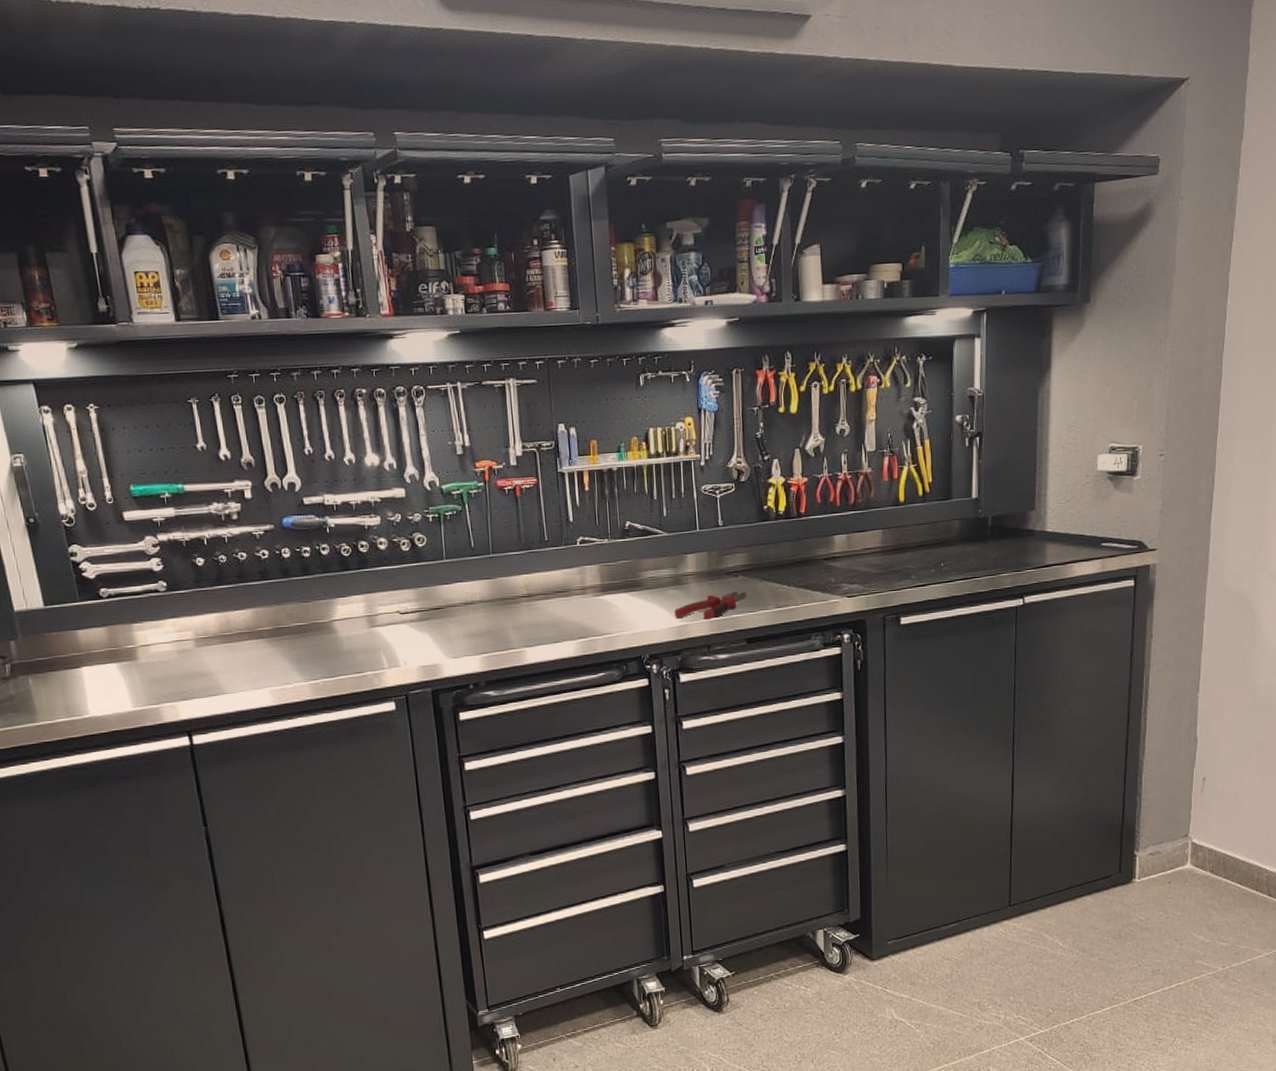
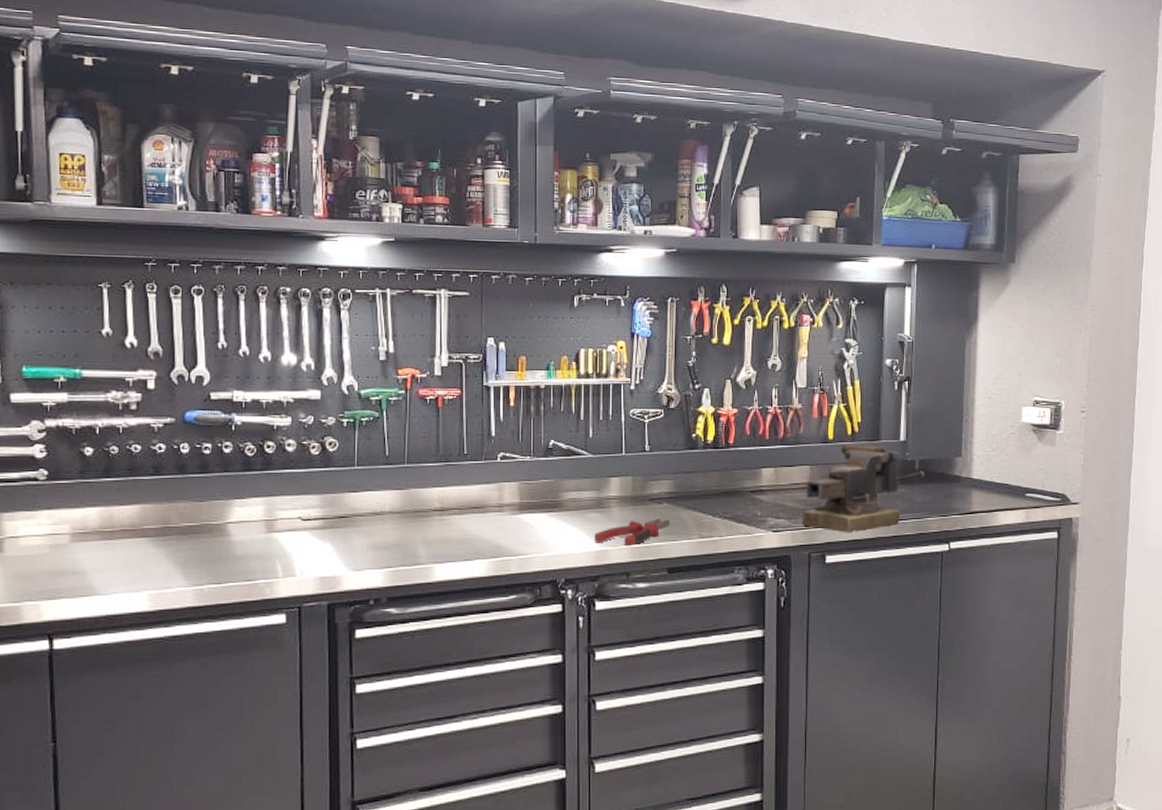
bench vise: none [875,505,997,594] -> present [801,445,924,533]

